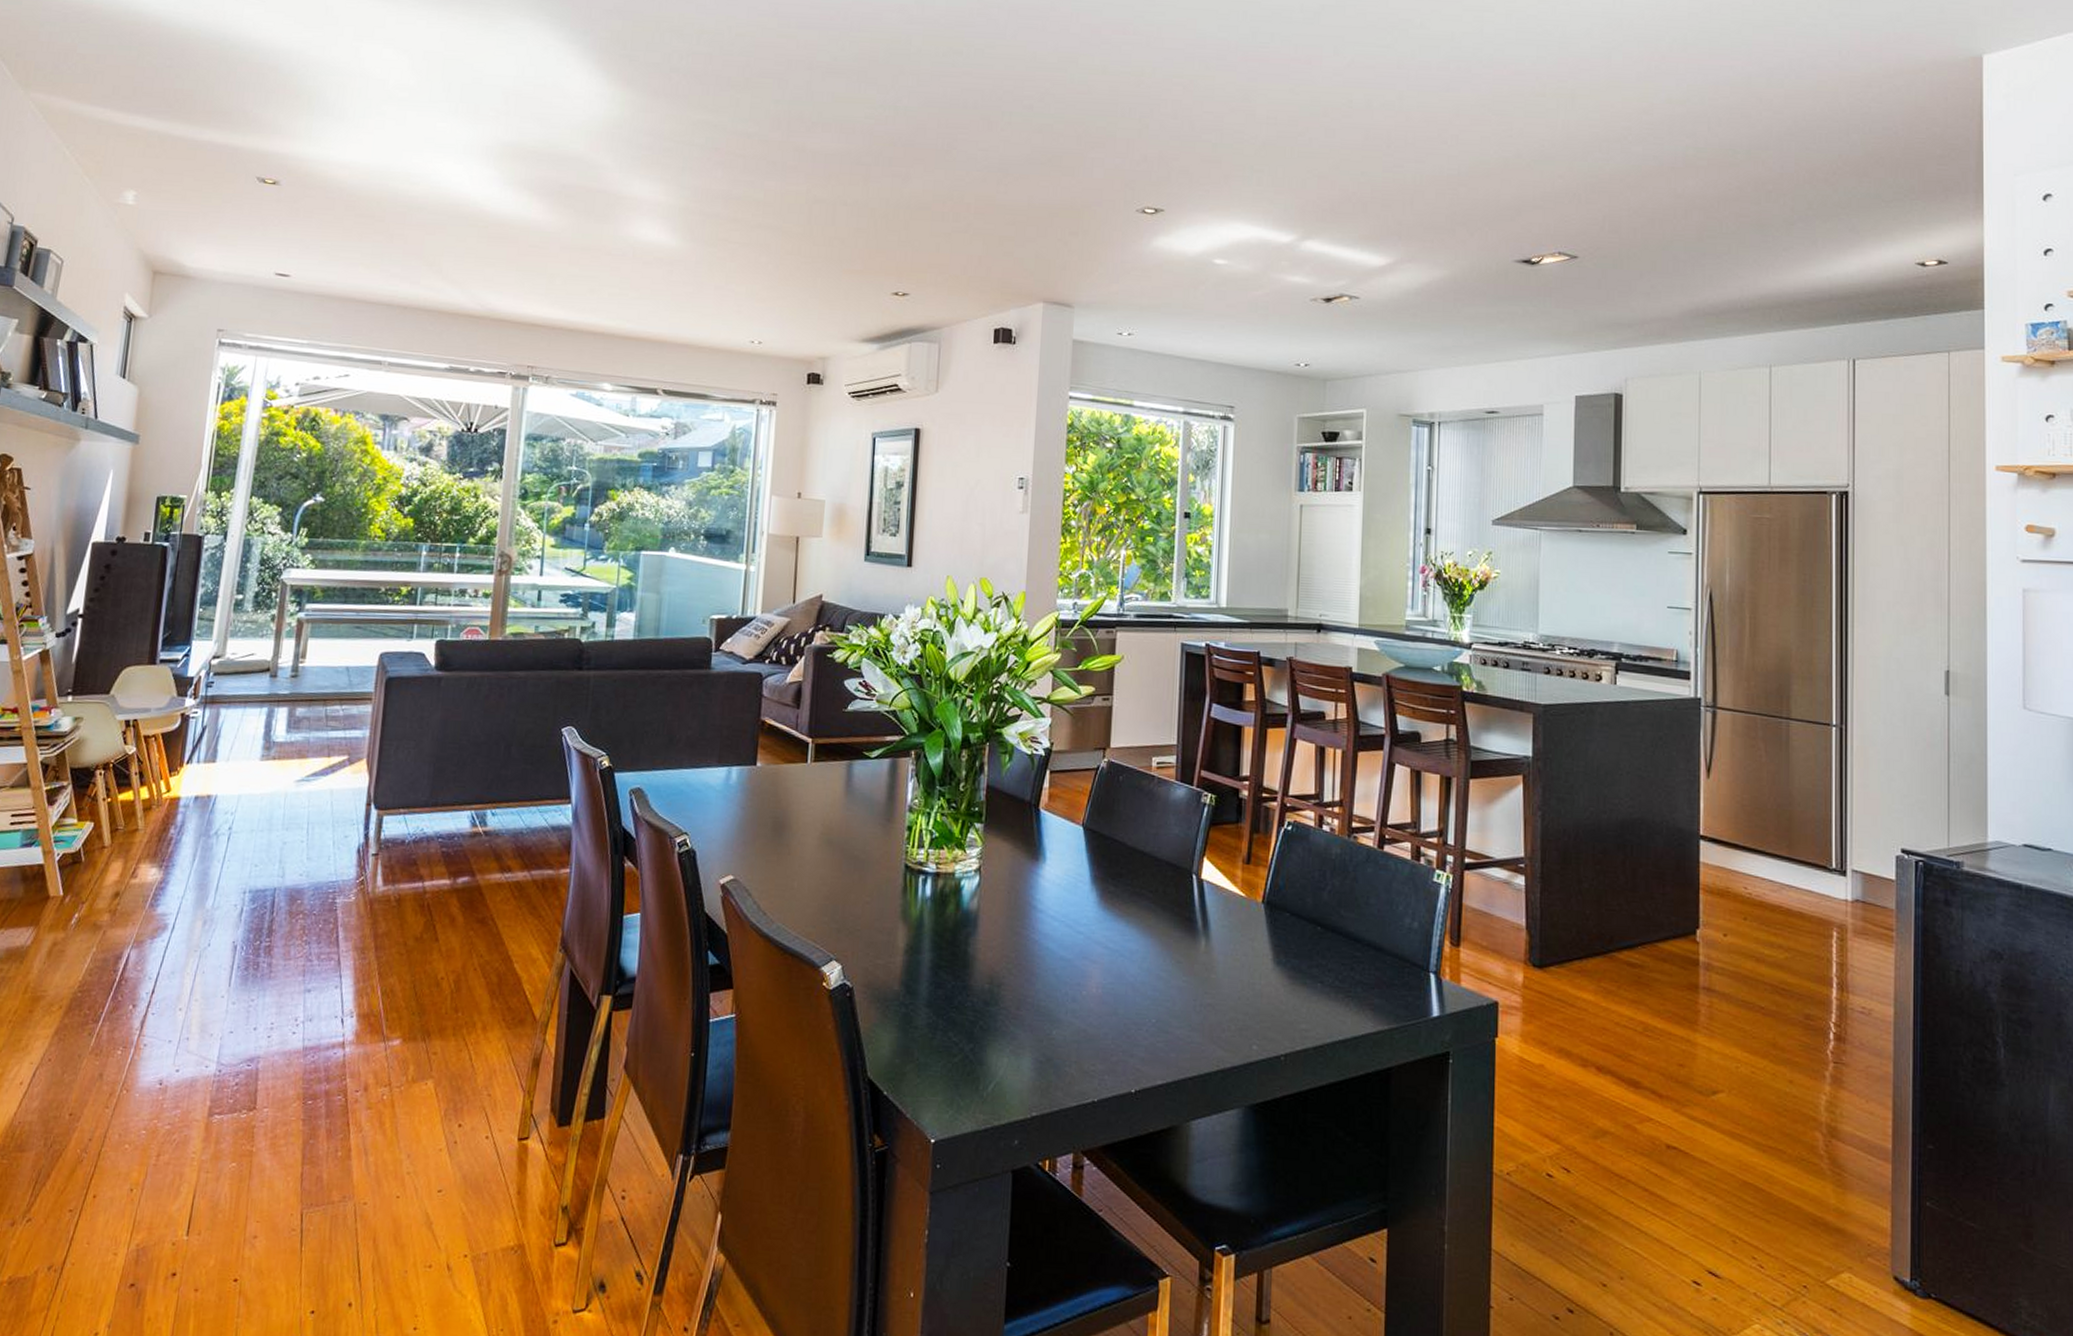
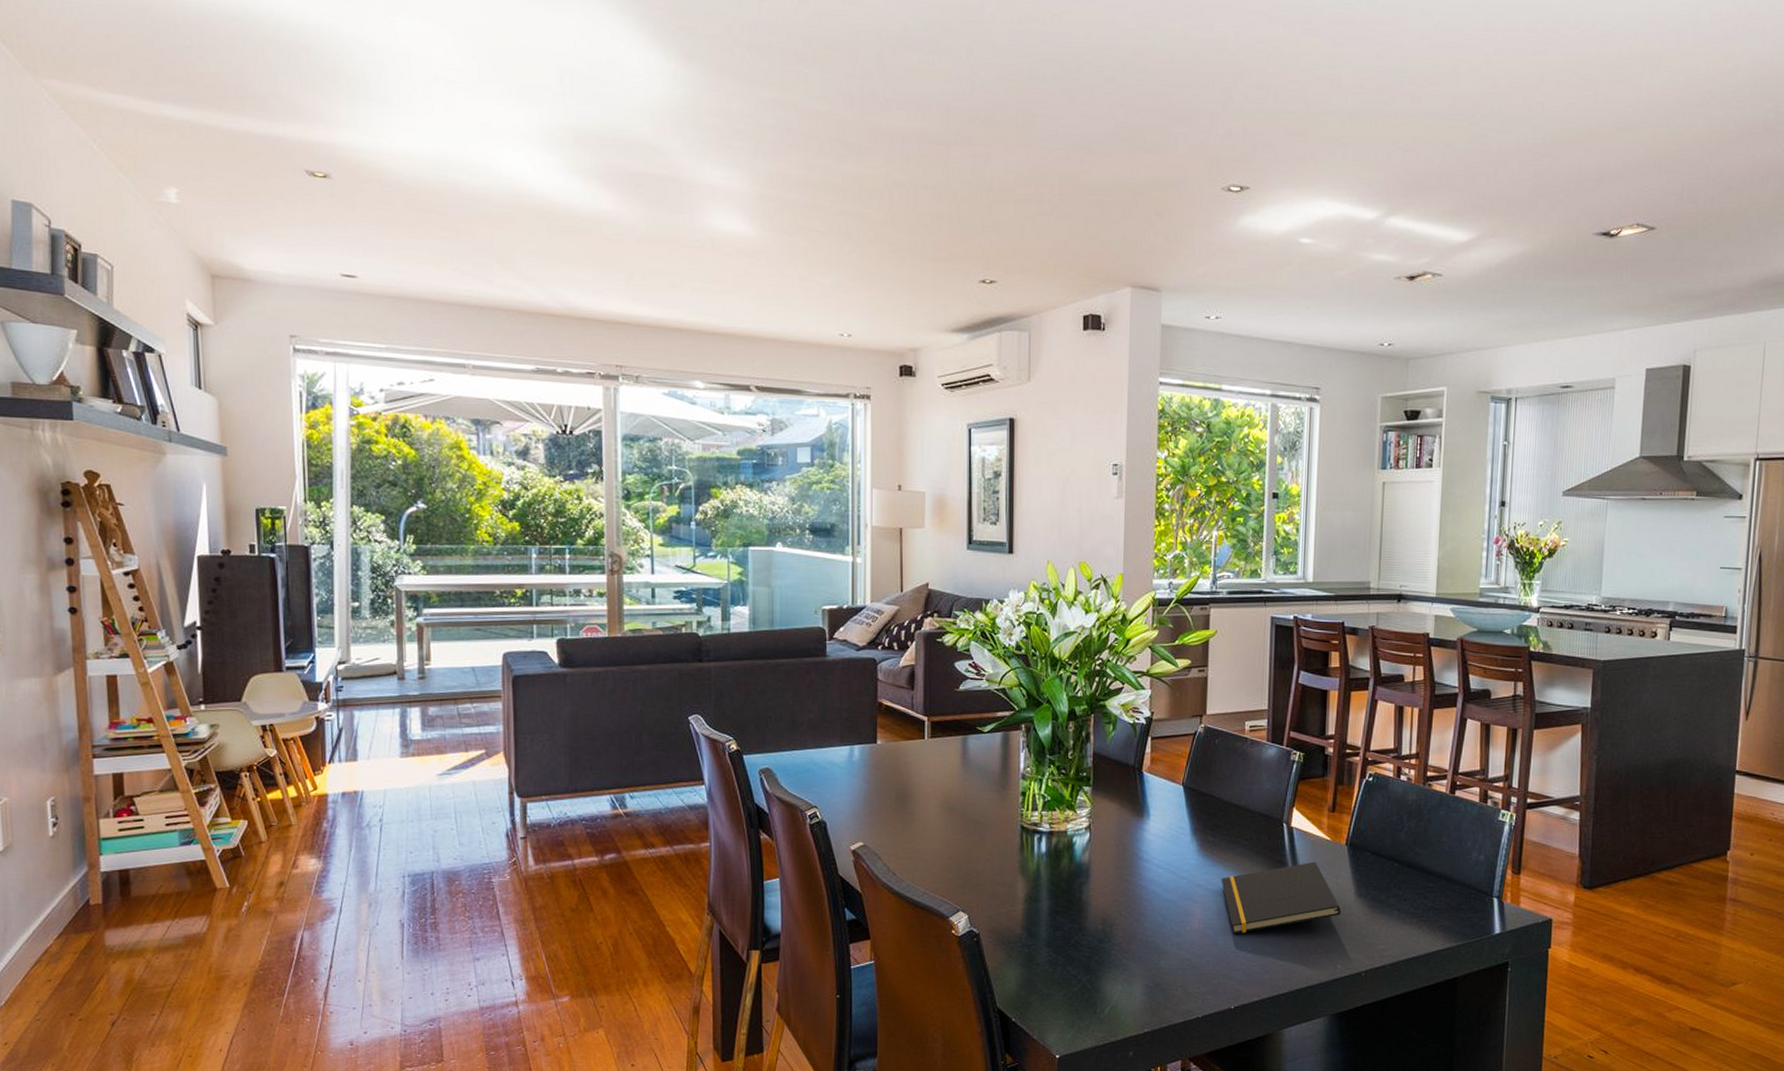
notepad: none [1122,920,1257,1003] -> present [1221,861,1341,934]

